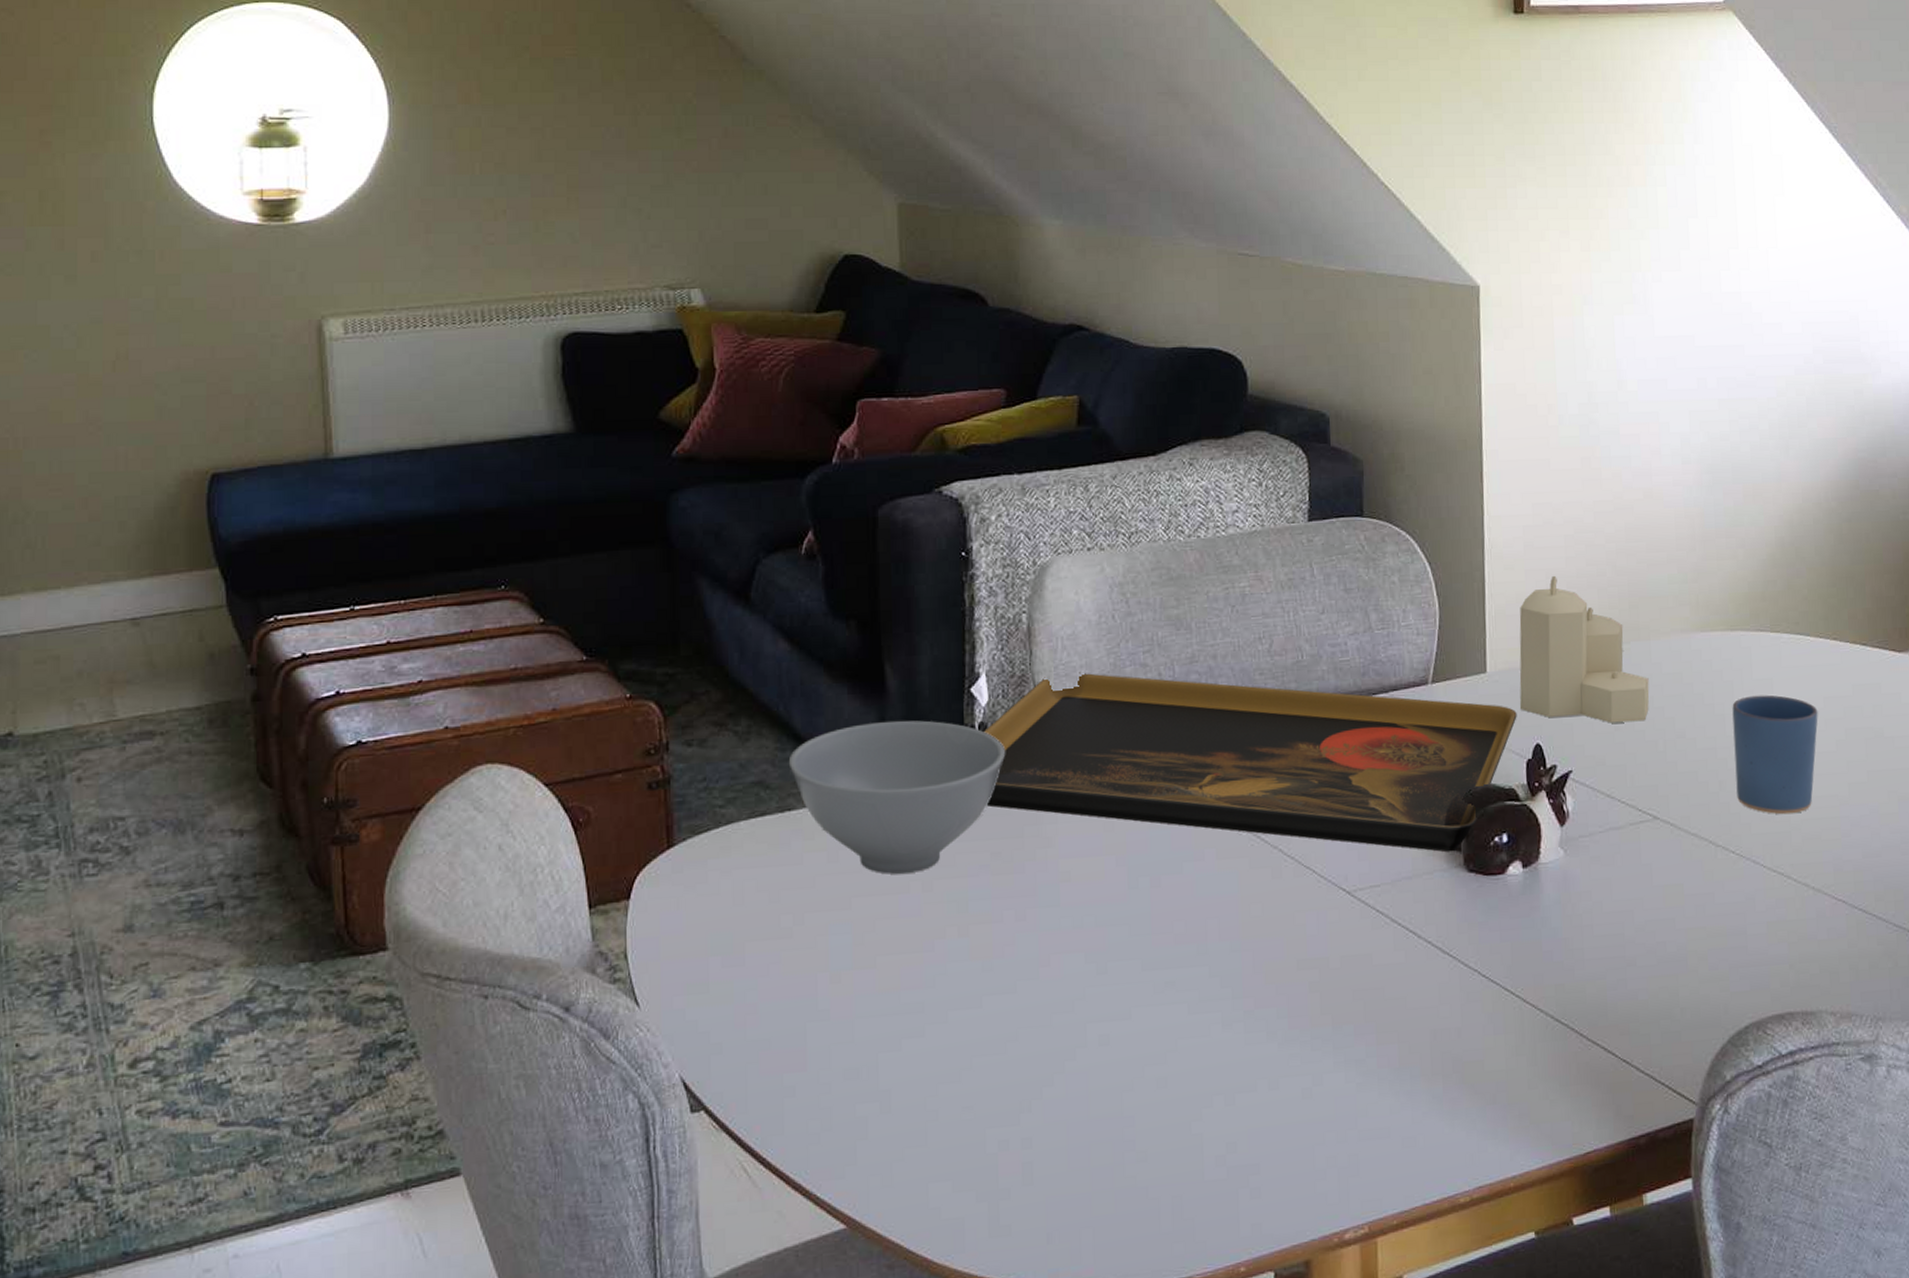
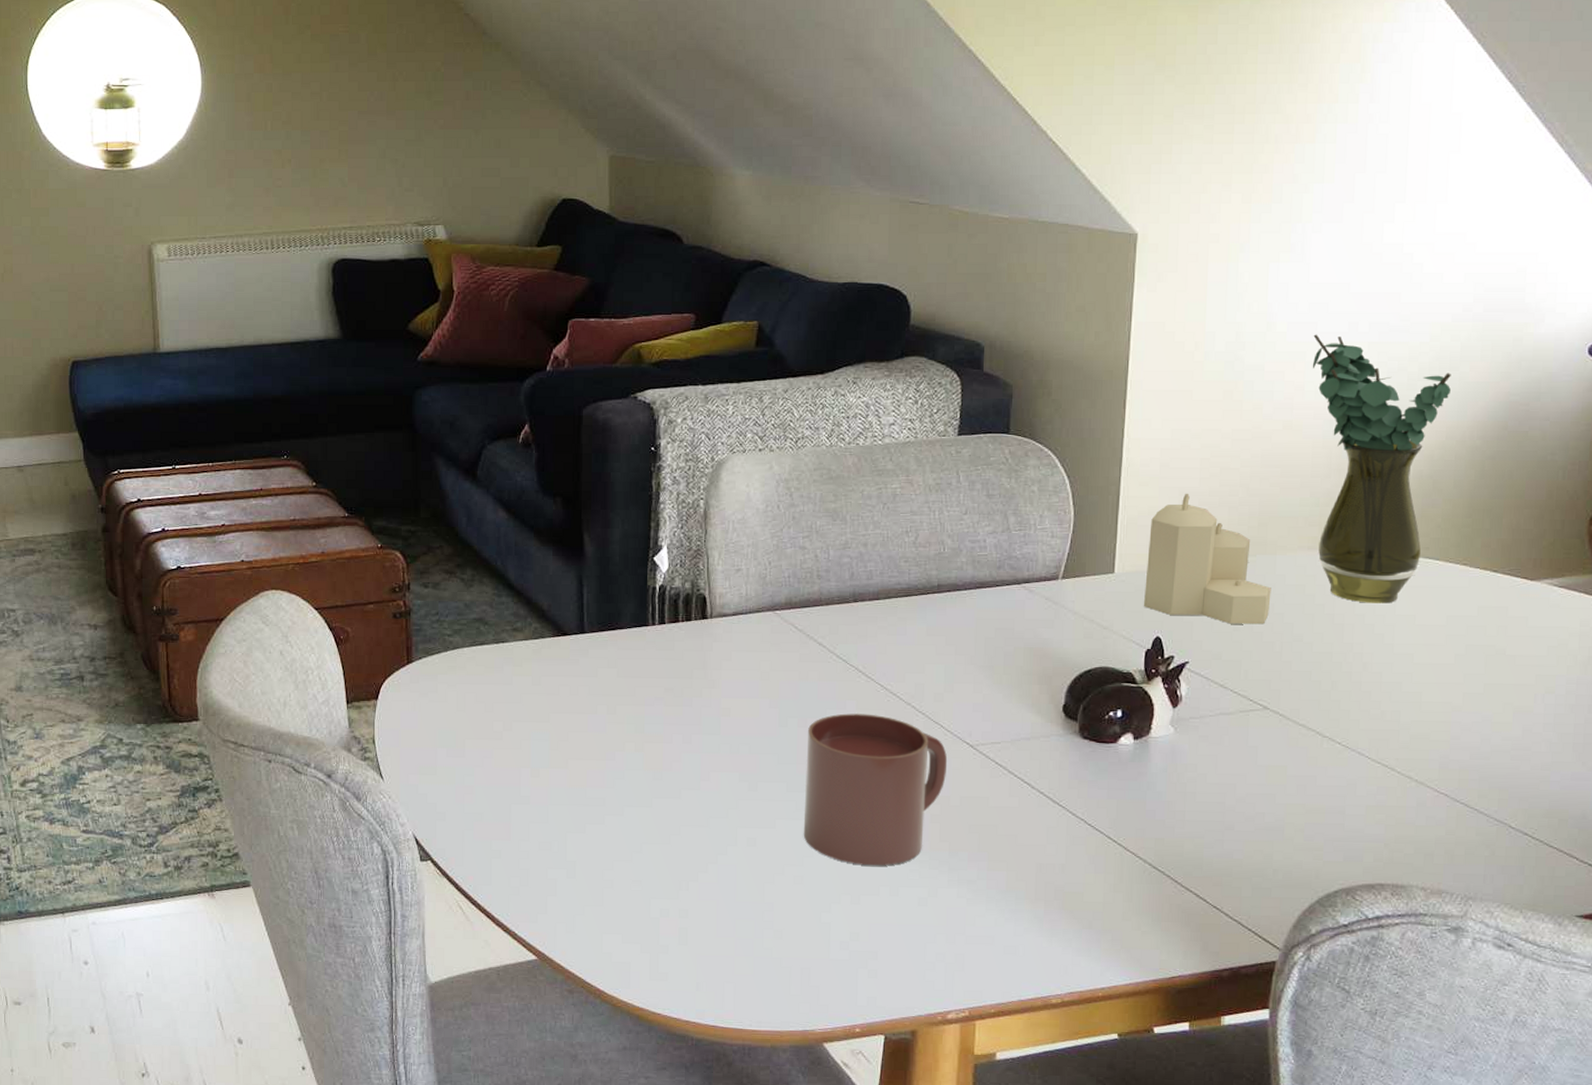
bowl: present [788,720,1005,874] -> none [503,579,680,698]
decorative tray: present [983,673,1517,852] -> none [662,551,1140,721]
mug: none [1162,863,1324,1055] -> present [803,713,948,866]
vase: none [1664,392,1802,689] -> present [1312,334,1451,603]
mug: present [1732,695,1818,815] -> none [1348,609,1439,715]

